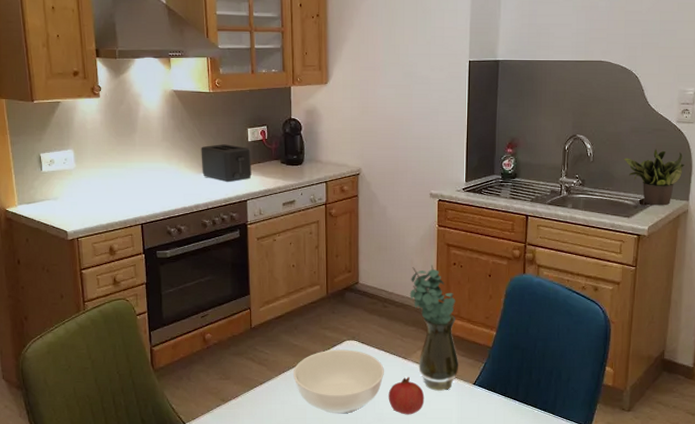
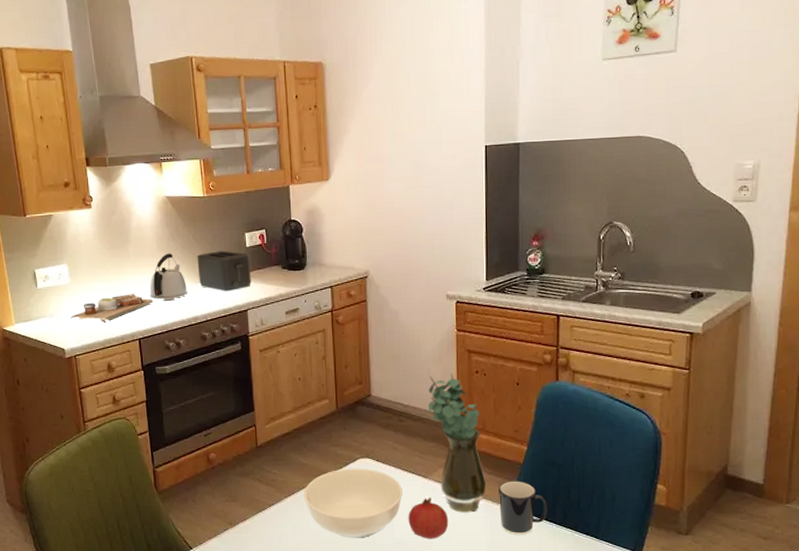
cutting board: none [74,180,157,207] -> present [70,293,153,323]
kettle: none [153,144,191,189] -> present [149,253,188,301]
mug: none [469,362,511,412] -> present [498,481,547,536]
potted plant: present [623,148,685,206] -> none [669,232,746,299]

